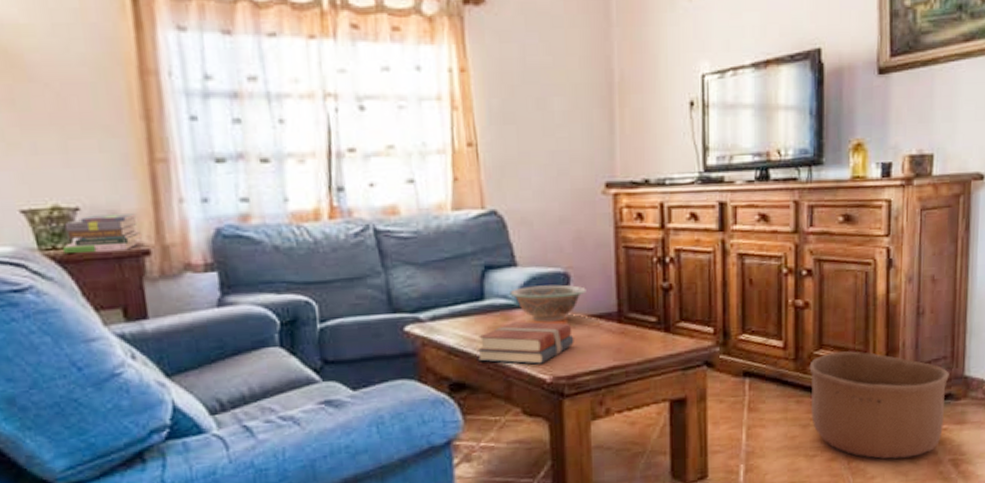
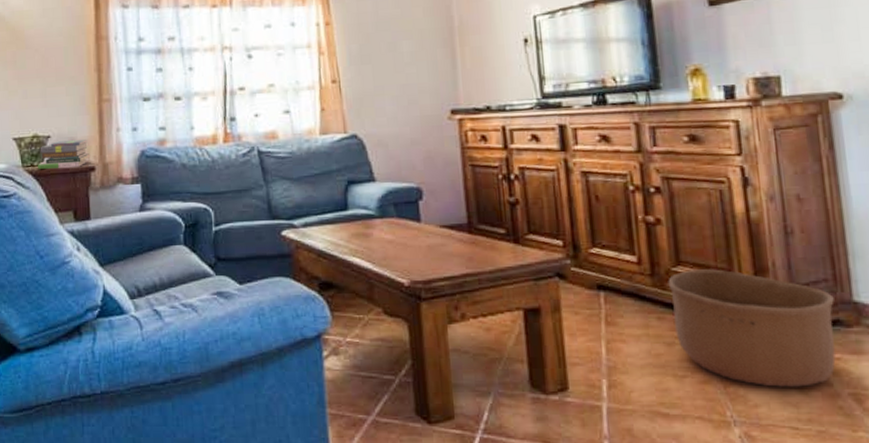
books: present [476,321,574,365] -> none [342,229,429,269]
decorative bowl: present [510,284,586,323] -> none [369,198,438,231]

